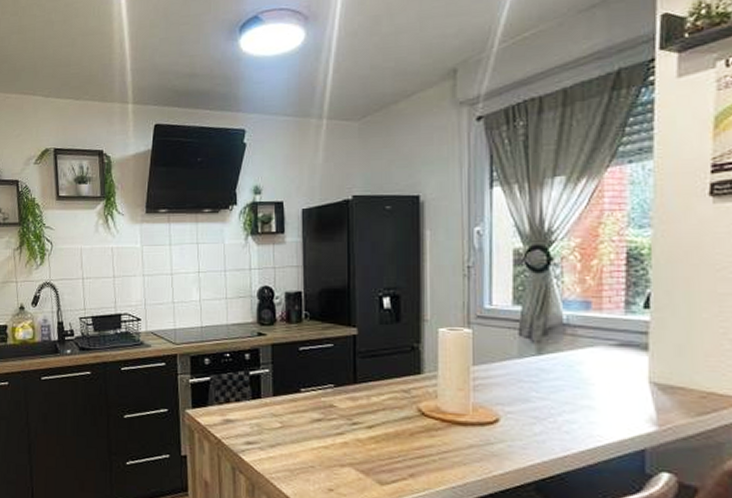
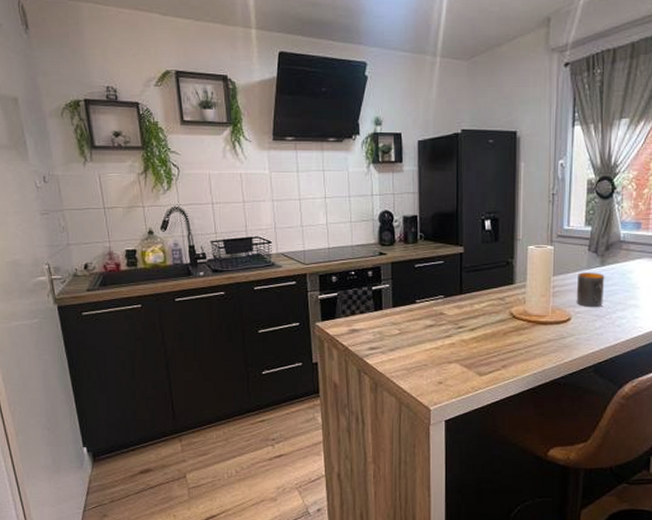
mug: none [505,362,544,407] -> present [576,272,605,307]

